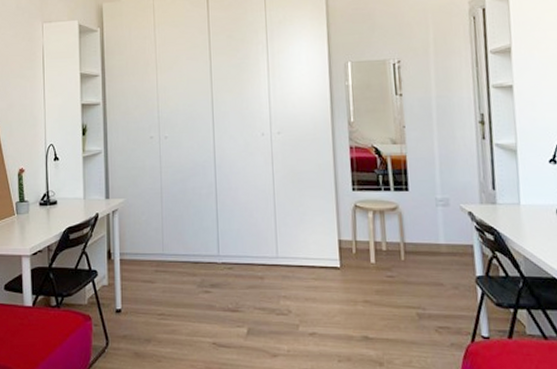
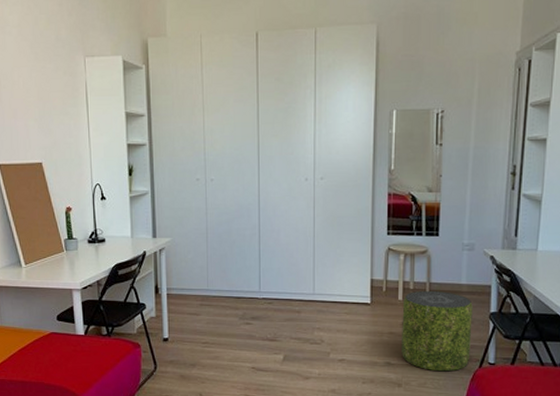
pouf: none [376,251,460,348] -> present [402,290,473,372]

